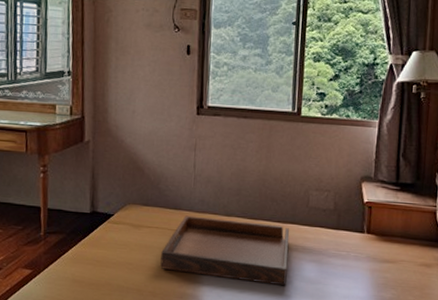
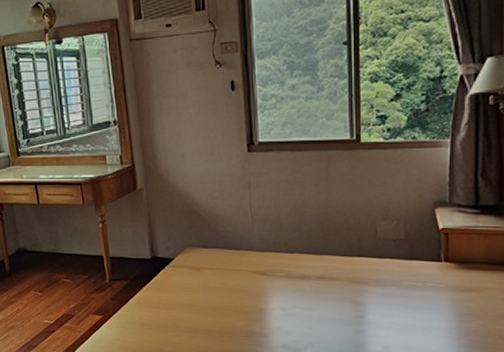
serving tray: present [160,215,290,286] -> none [225,255,358,321]

